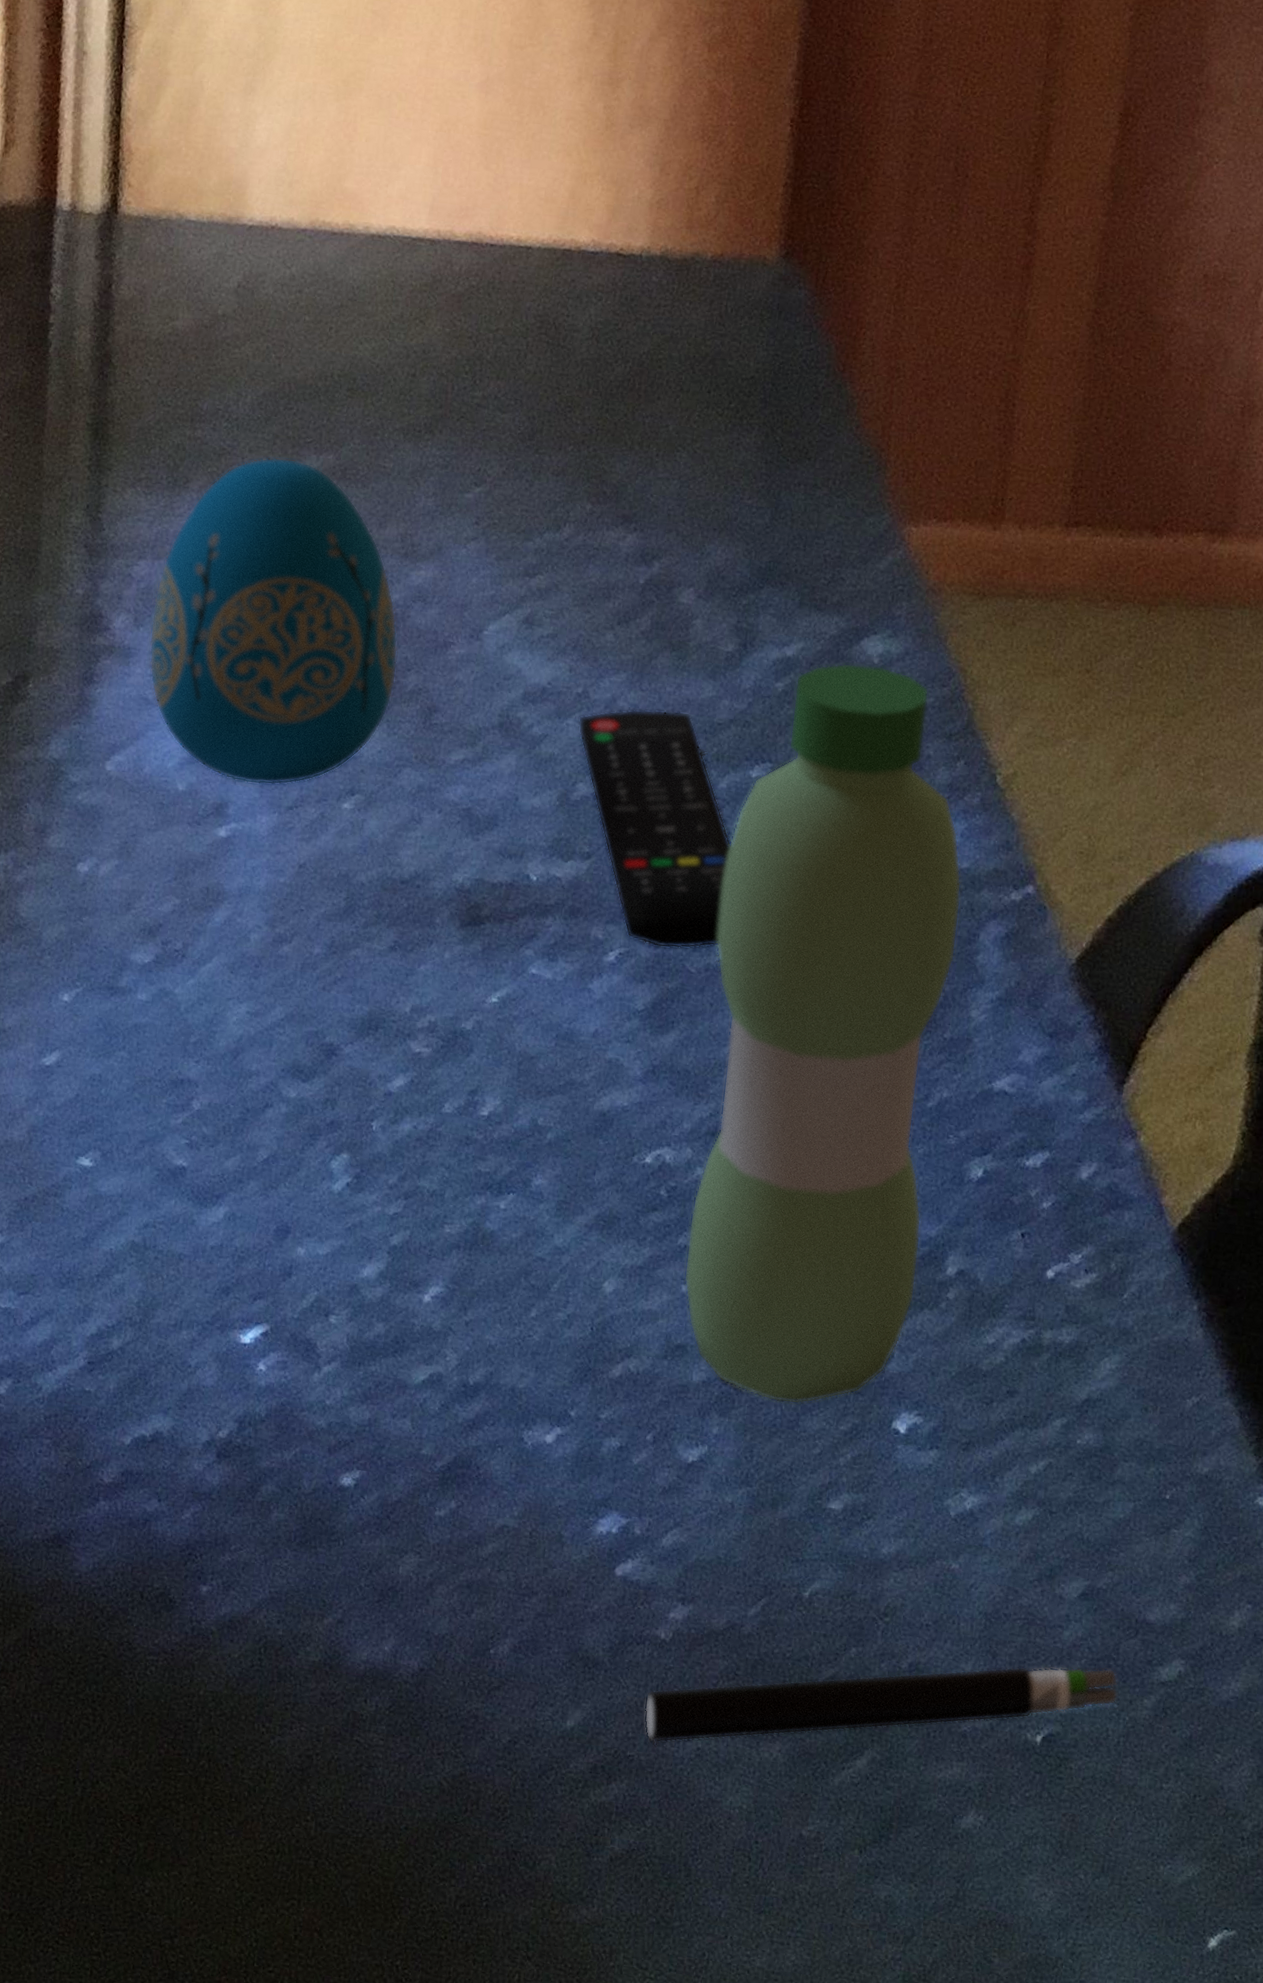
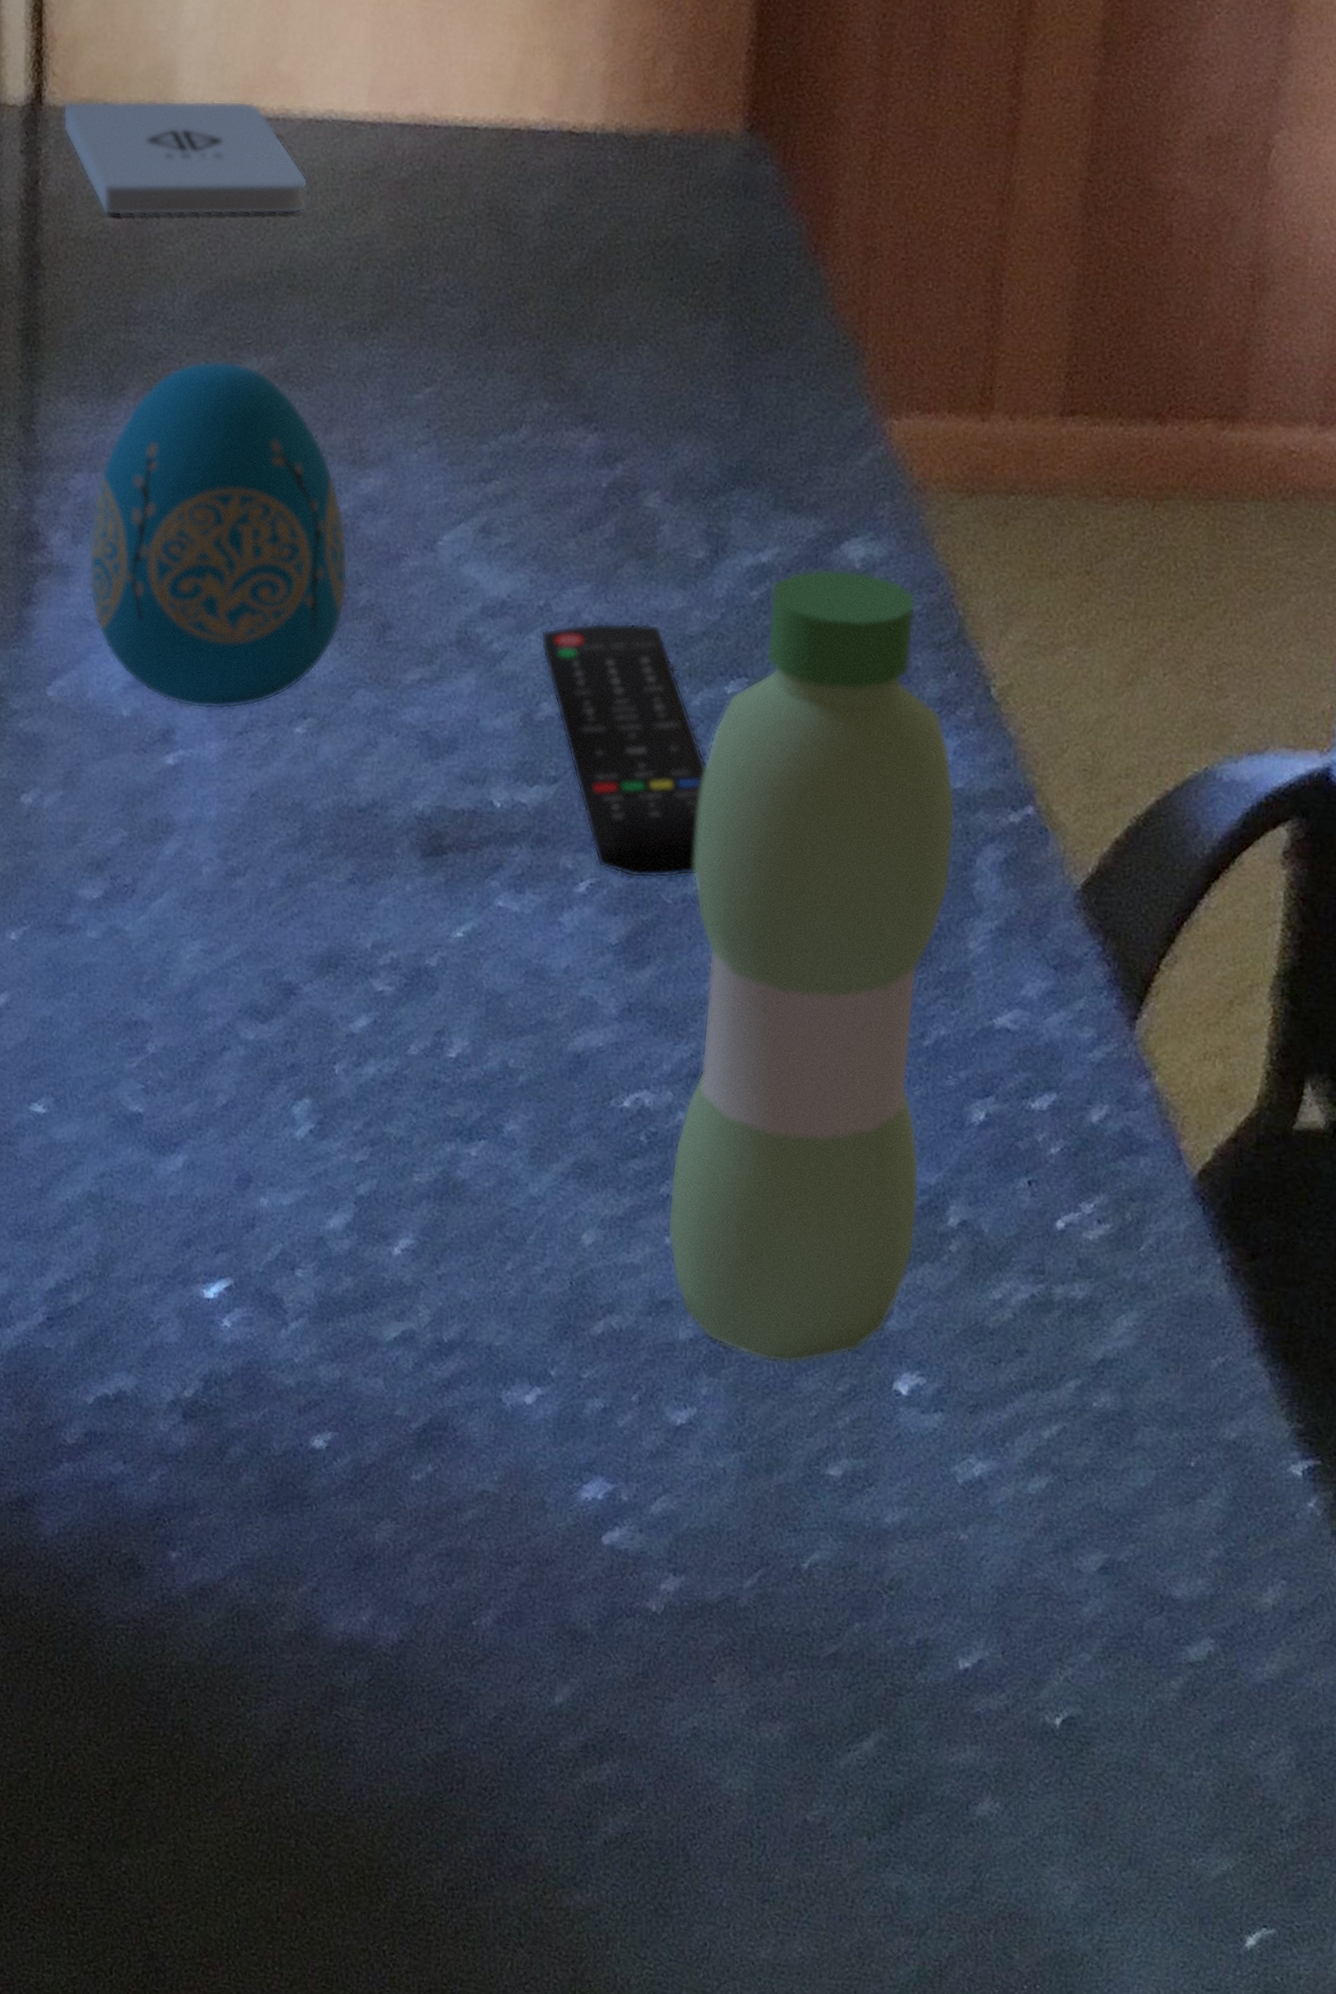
notepad: none [136,211,370,323] -> present [62,100,309,216]
electrical cable: present [644,1666,1118,1744] -> none [636,1644,1143,1722]

